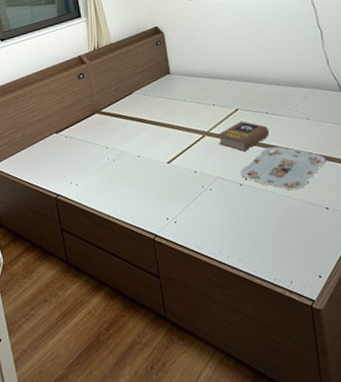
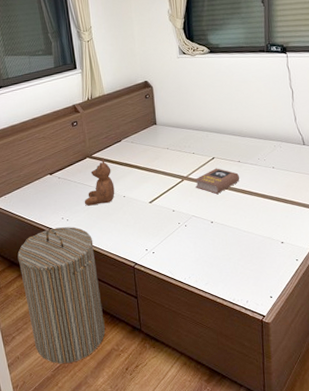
laundry hamper: none [22,192,125,360] -> present [17,227,105,364]
teddy bear: none [94,113,128,168] -> present [84,158,115,206]
serving tray: present [240,146,327,191] -> none [212,191,286,228]

